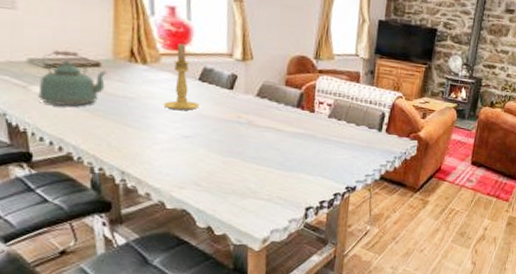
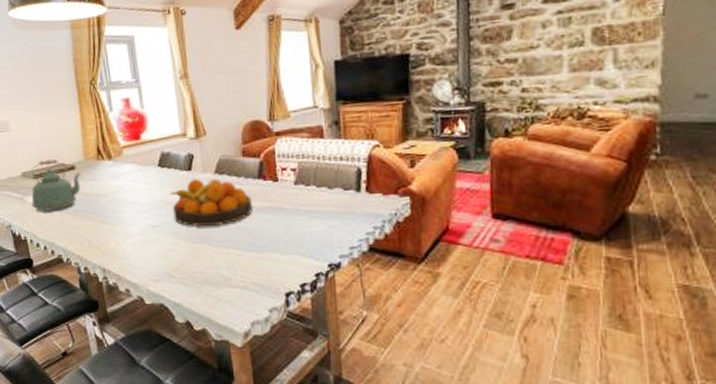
candle holder: present [163,43,200,111] -> none [130,132,162,201]
fruit bowl: none [207,98,288,144] -> present [169,178,252,227]

